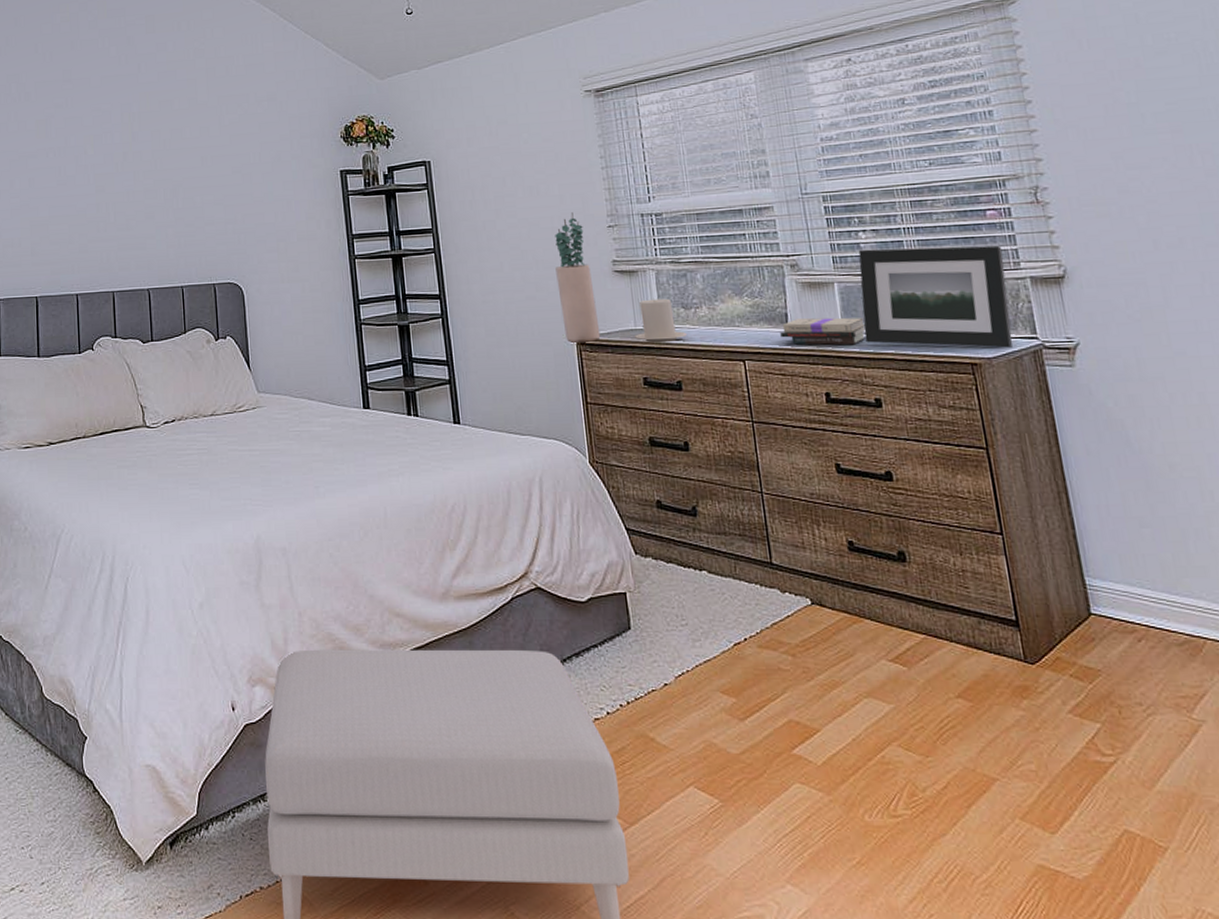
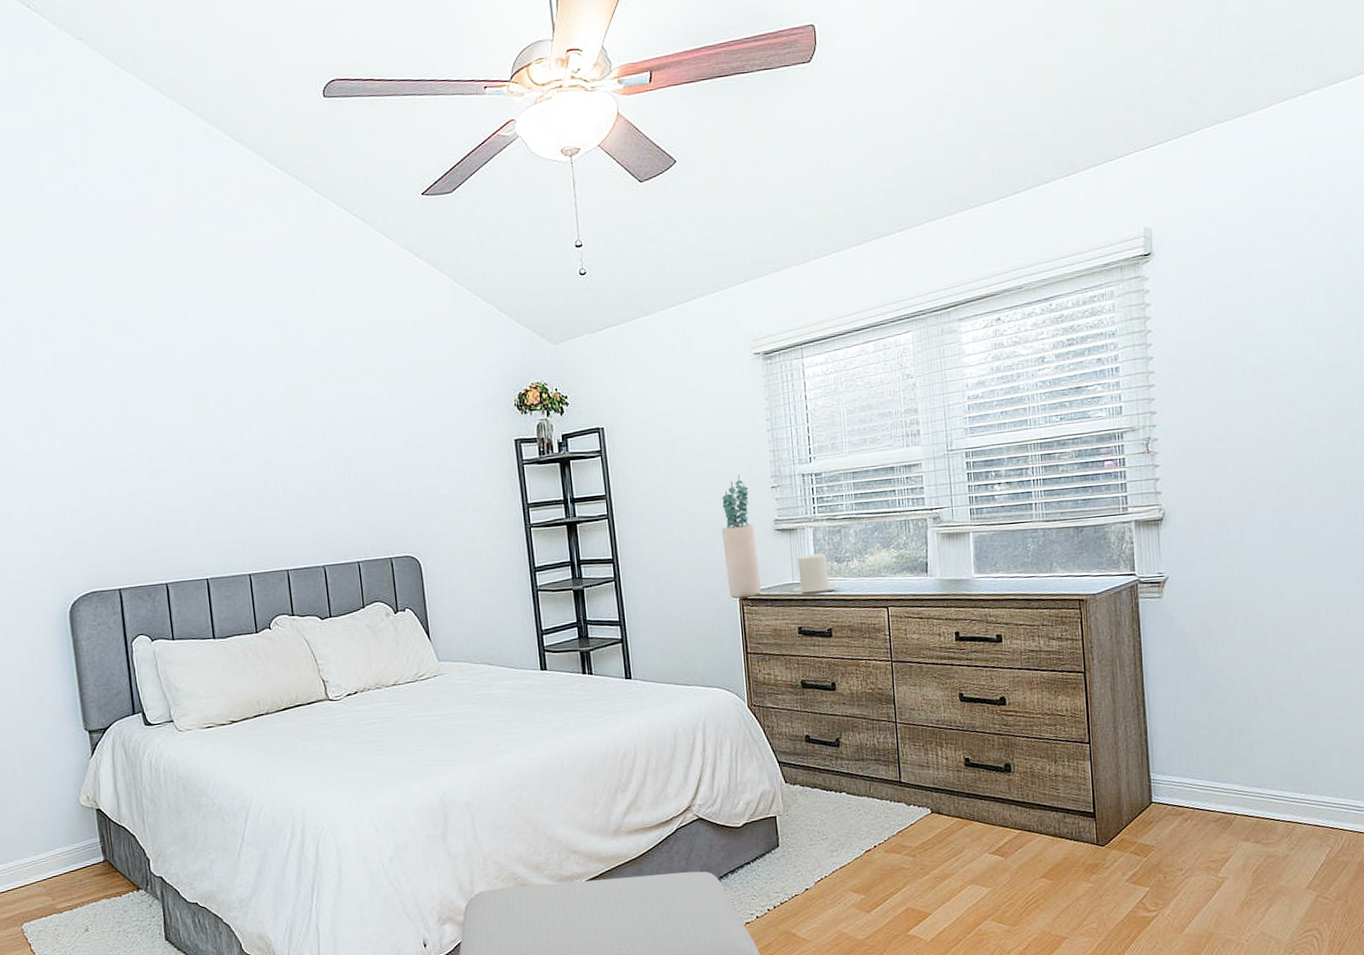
books: present [780,317,866,345] -> none [920,563,993,591]
picture frame: present [858,245,1013,348] -> none [992,493,1115,586]

